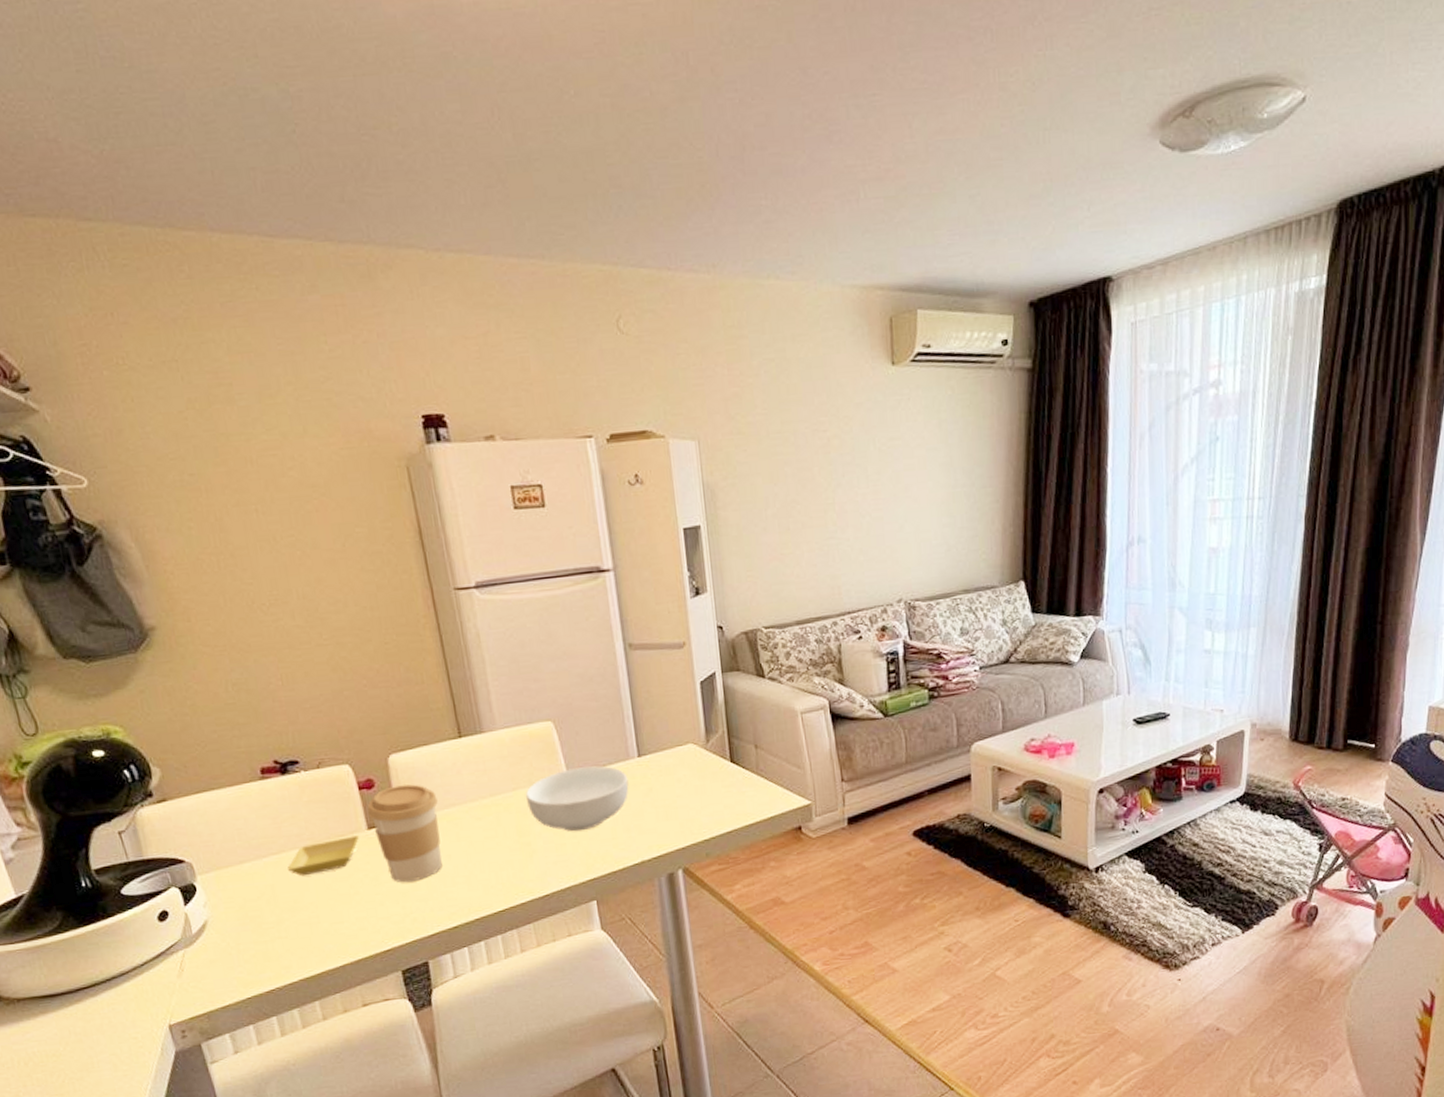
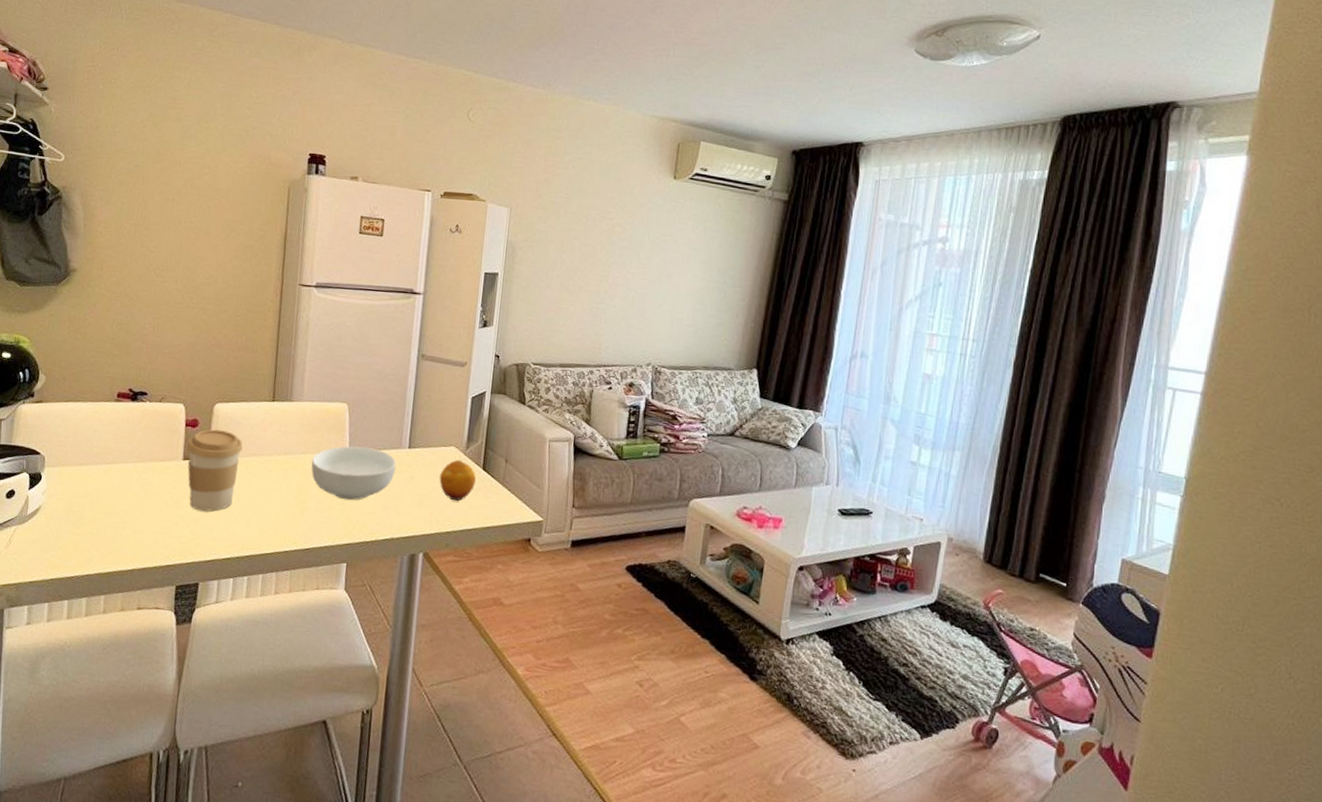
saucer: present [288,835,360,876] -> none [114,462,176,487]
fruit: none [682,757,726,805] -> present [439,459,476,501]

